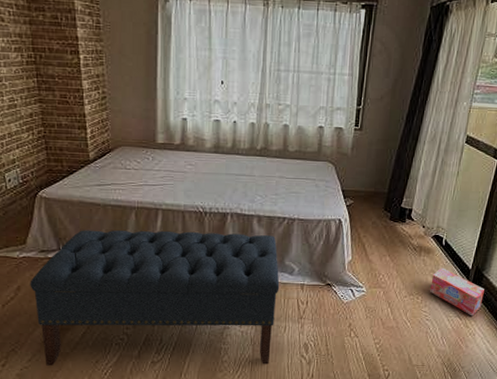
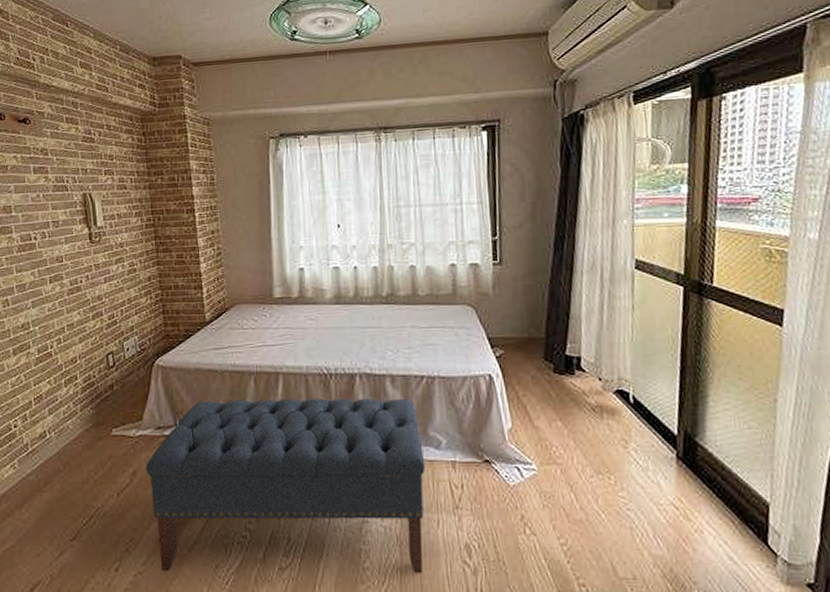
box: present [430,267,484,316] -> none [624,434,704,504]

